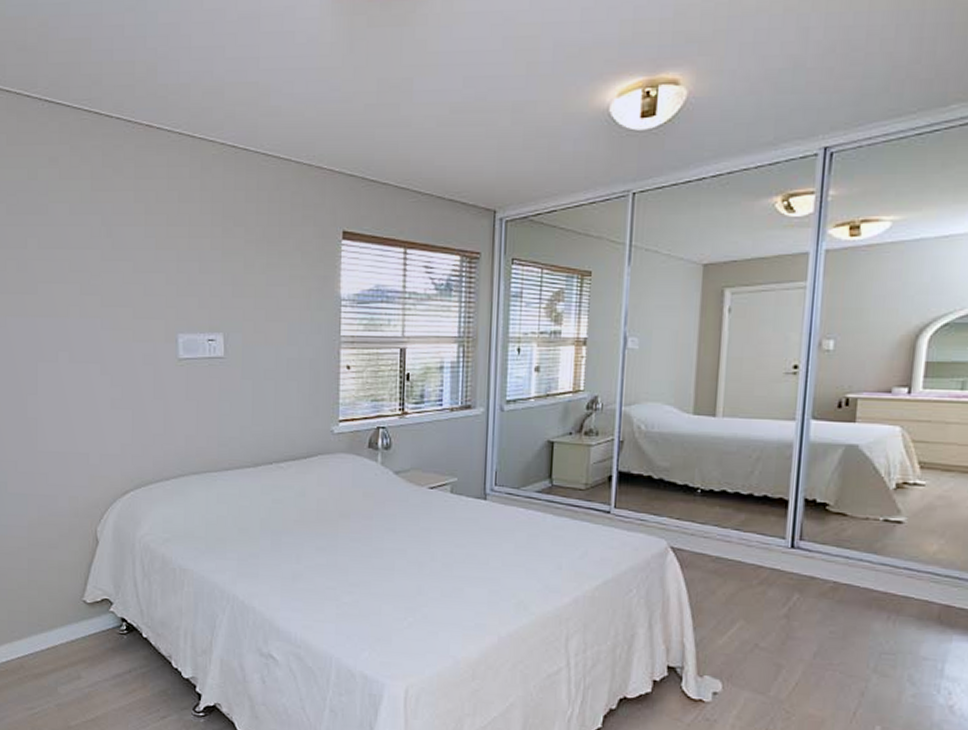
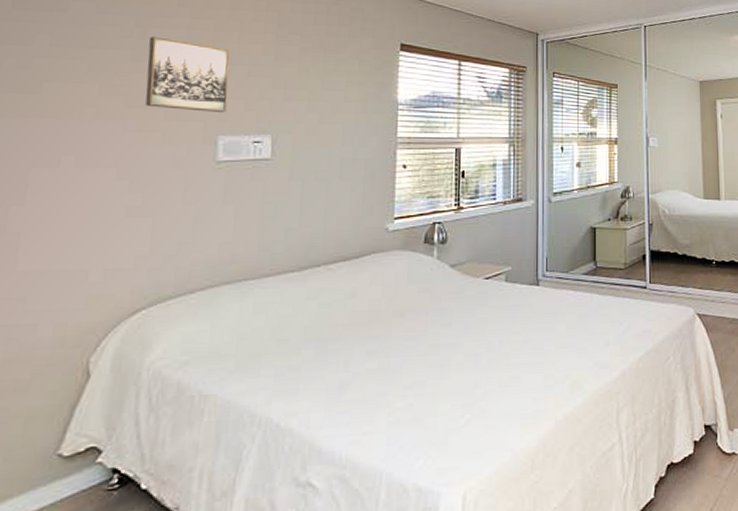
wall art: none [114,234,183,310] -> present [145,35,231,112]

